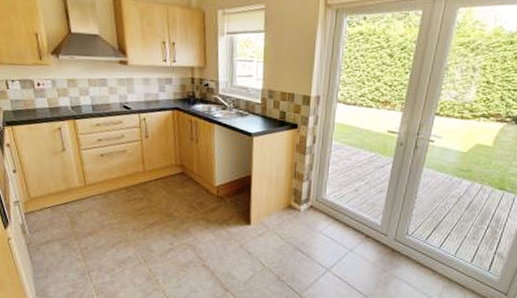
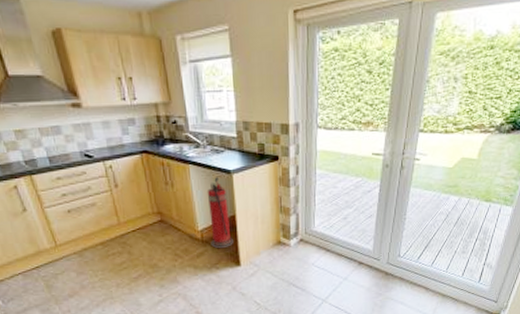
fire extinguisher: none [225,138,246,206] -> present [207,177,233,249]

